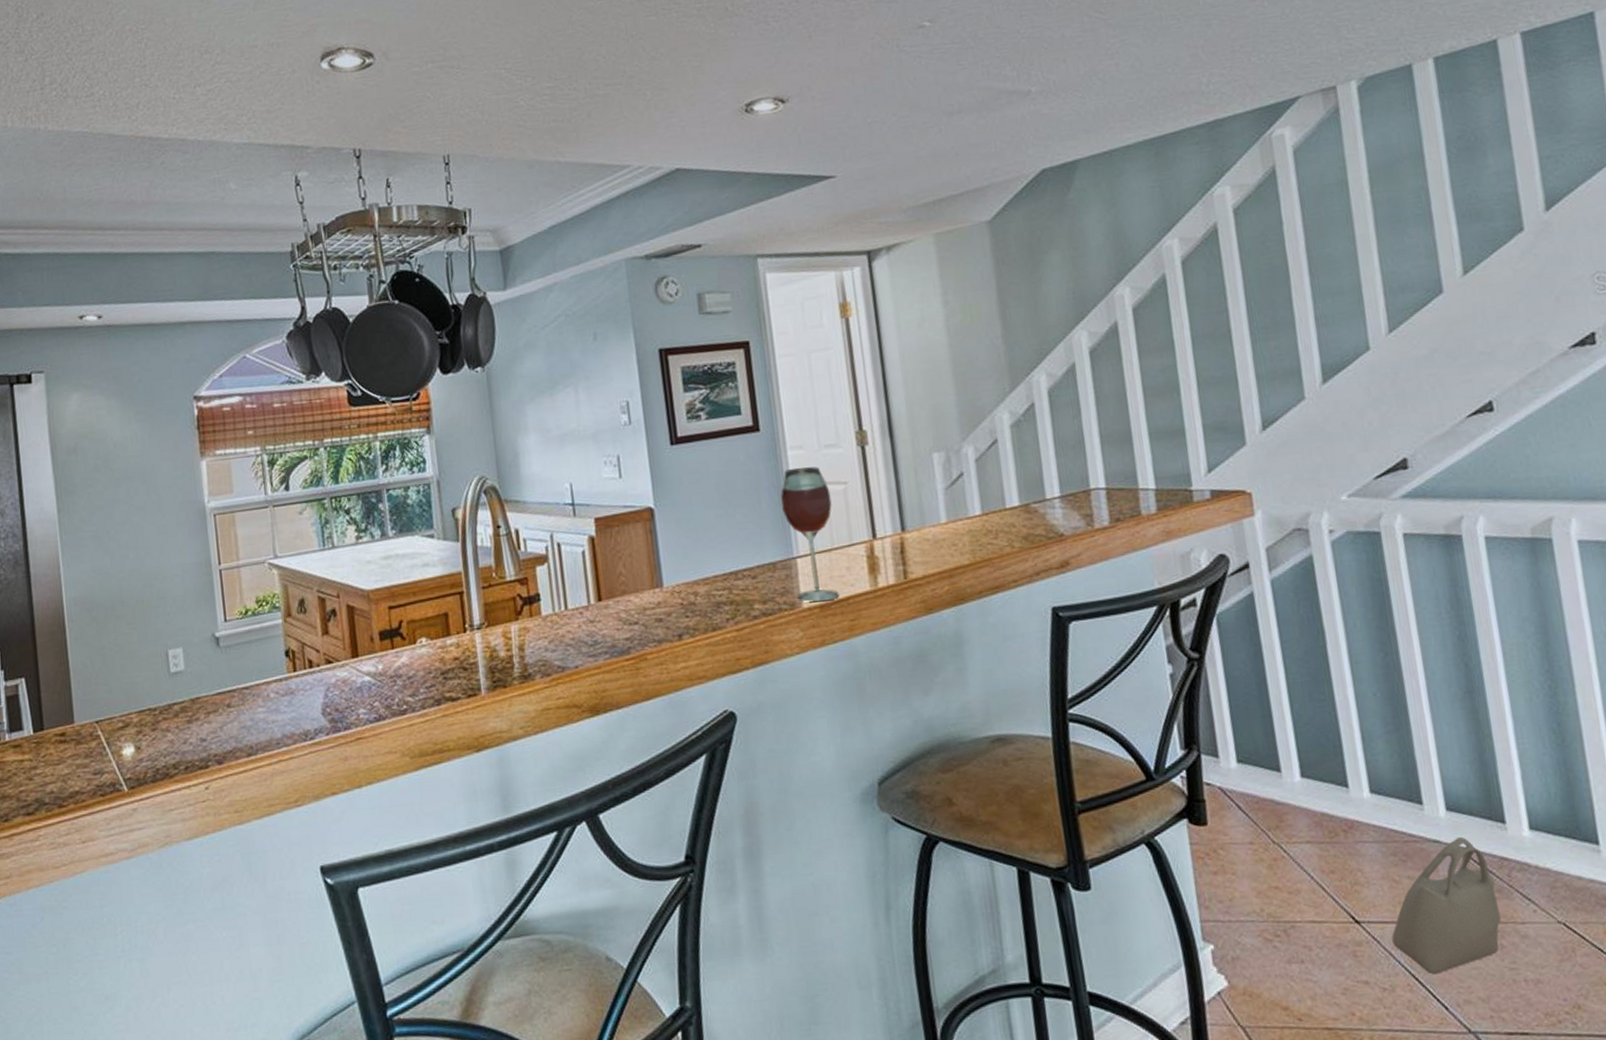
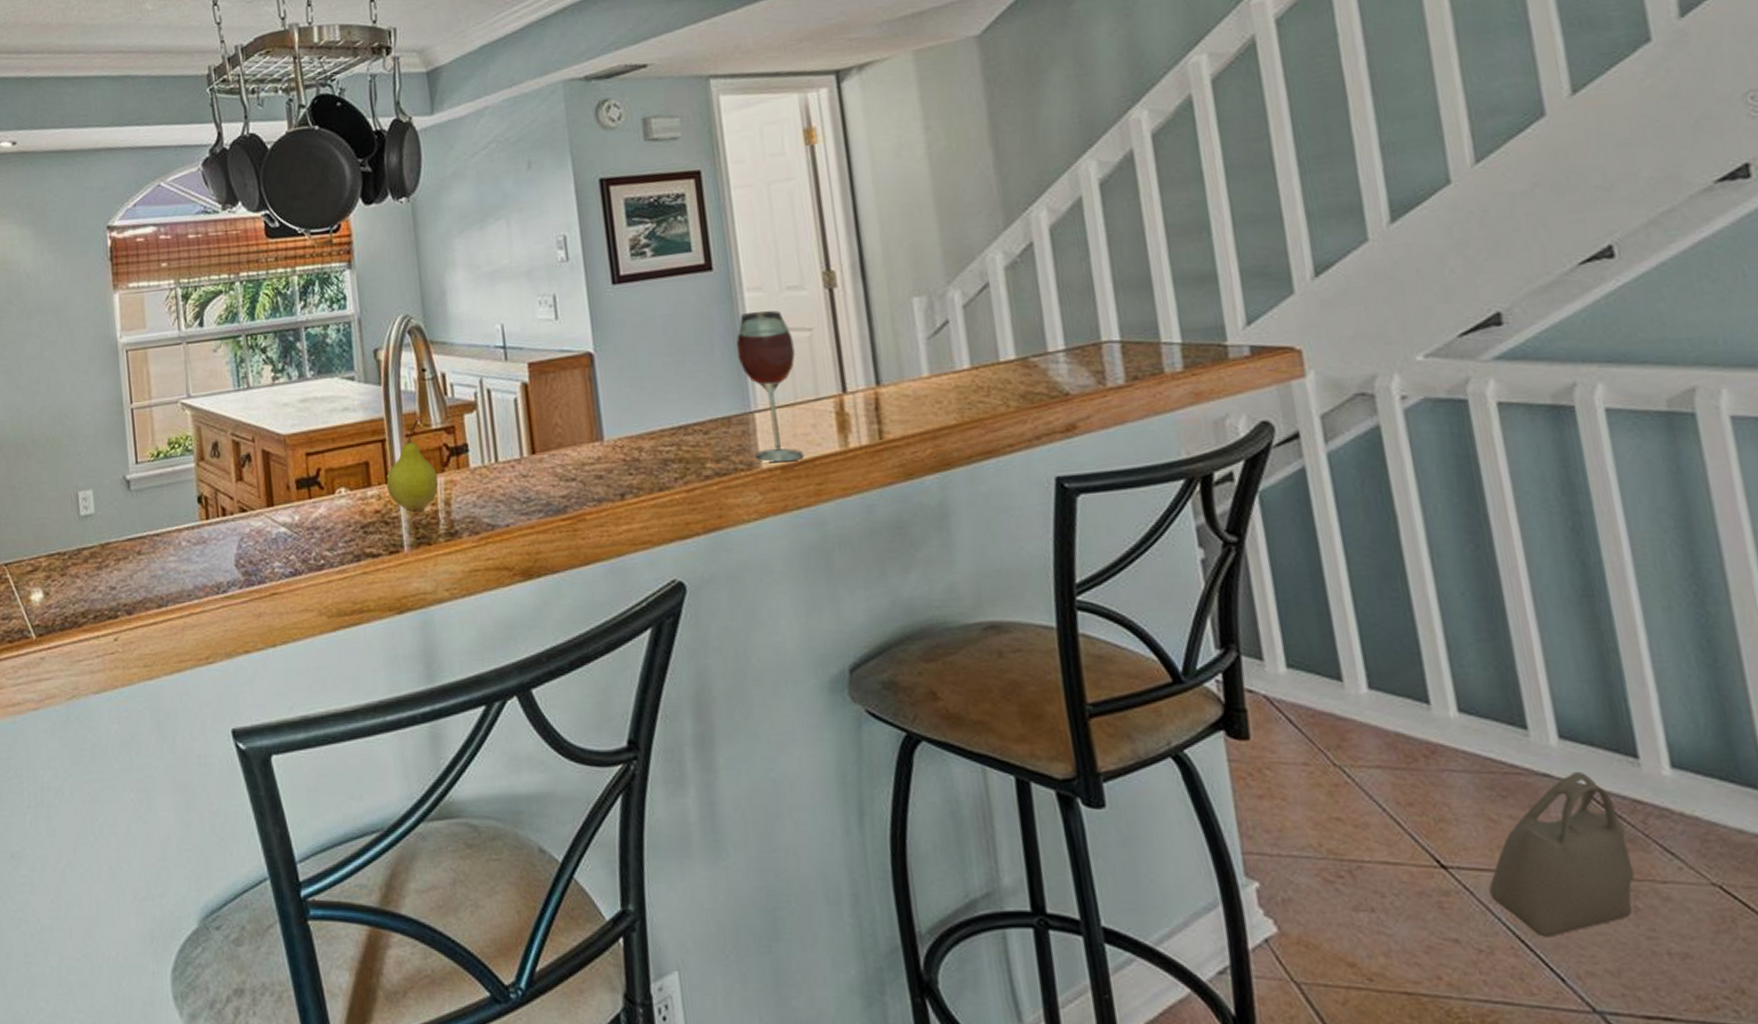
fruit: none [464,572,513,658] -> present [386,419,439,512]

